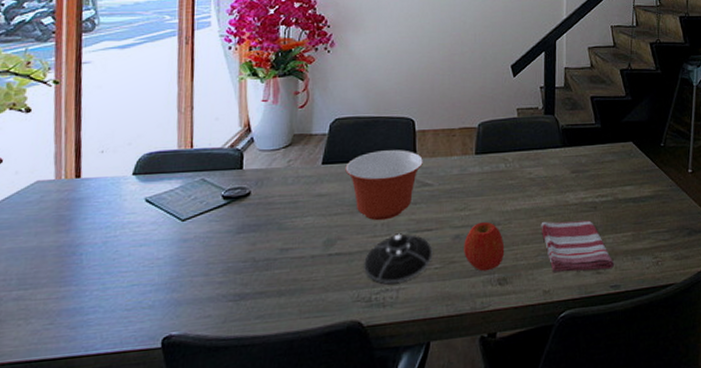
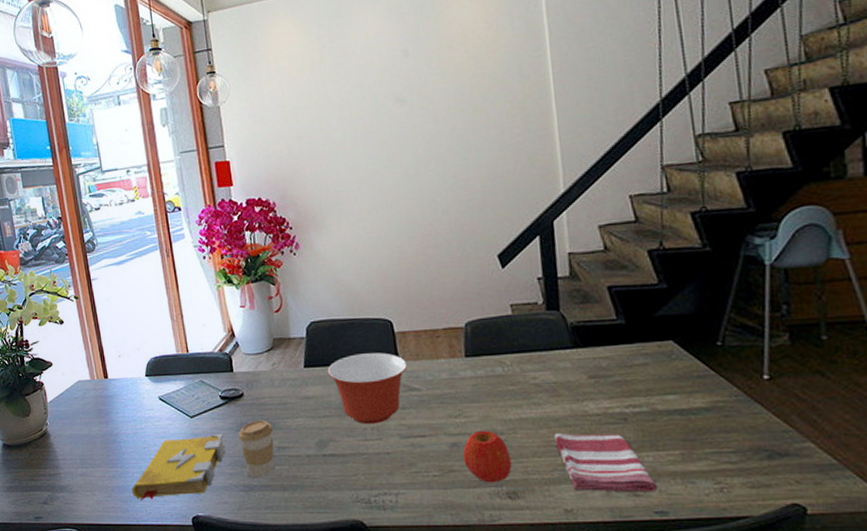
spell book: none [86,237,220,324] -> present [132,433,225,500]
coffee cup: none [236,220,278,285] -> present [238,420,275,478]
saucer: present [364,233,433,284] -> none [358,438,430,487]

